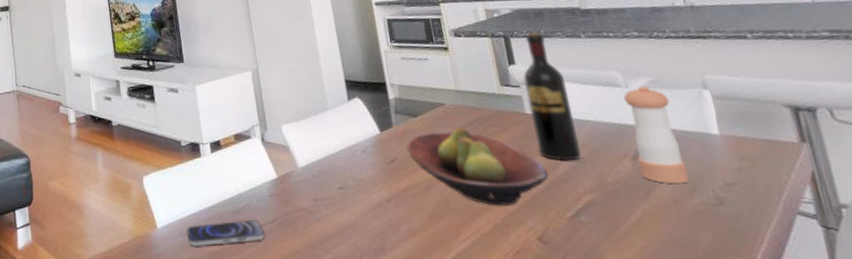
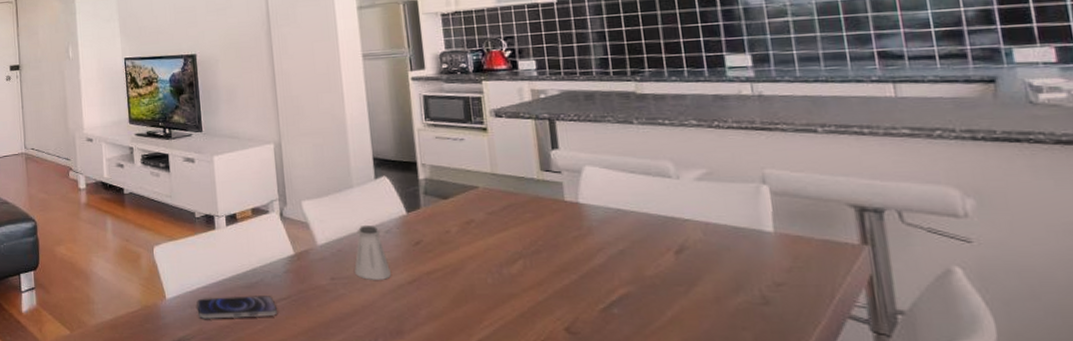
saltshaker: none [335,146,370,200] -> present [354,226,391,280]
fruit bowl: present [406,126,548,206] -> none [434,211,582,294]
wine bottle: present [523,31,581,161] -> none [565,115,621,252]
pepper shaker: present [623,85,690,184] -> none [673,177,736,281]

